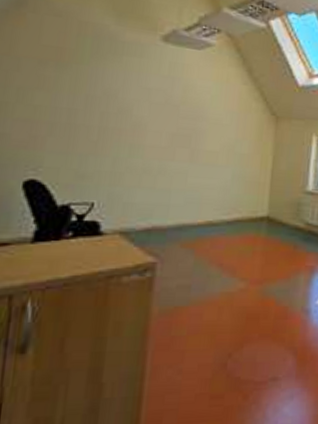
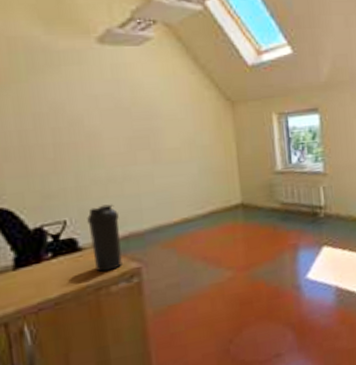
water bottle: none [112,194,146,260] -> present [87,204,122,272]

